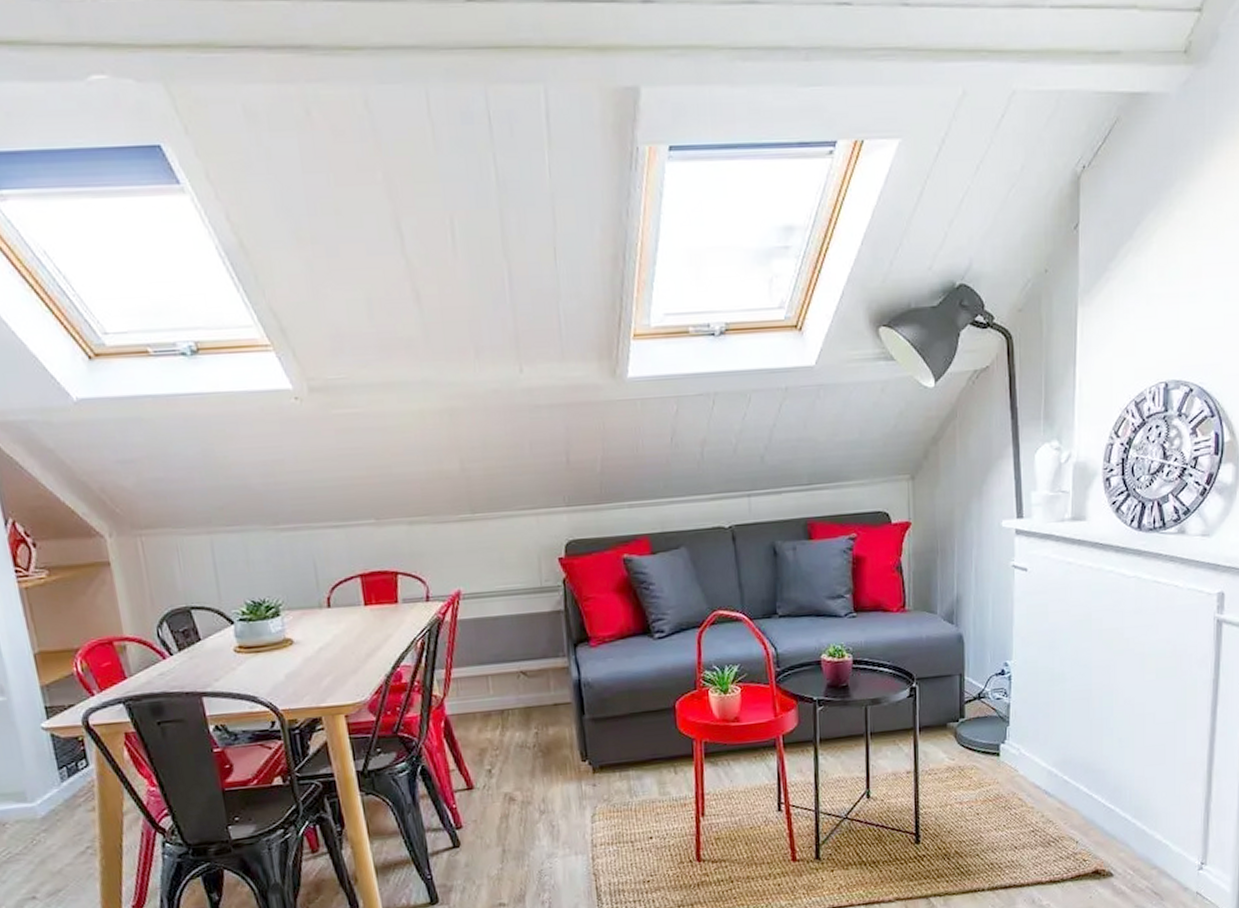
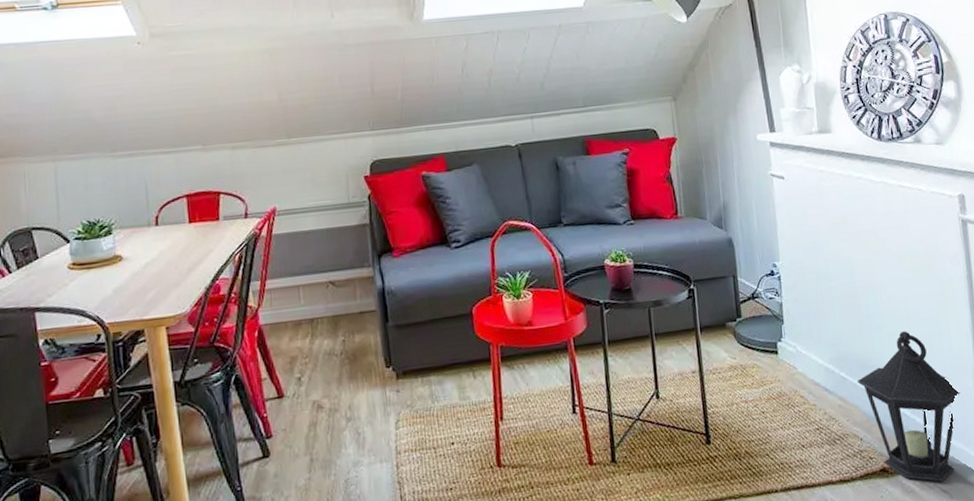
lantern: none [1081,735,1187,884] -> present [858,331,960,482]

